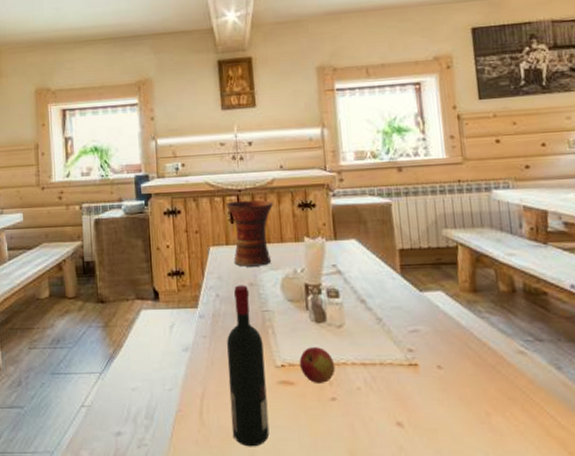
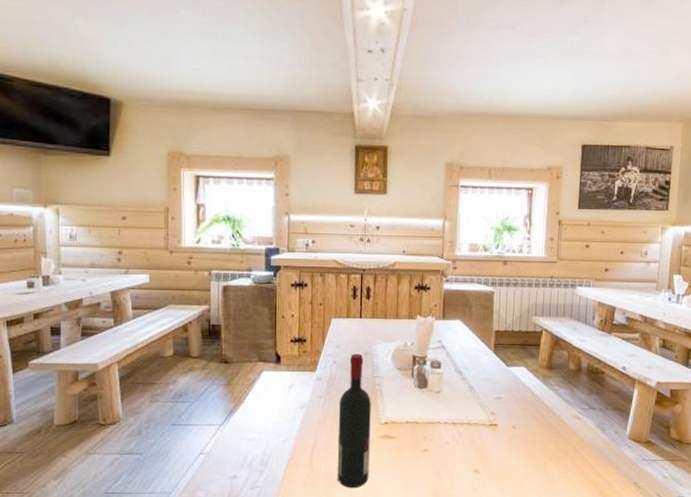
vase: present [226,199,274,267] -> none [350,279,394,338]
apple: present [299,347,335,383] -> none [400,409,430,438]

